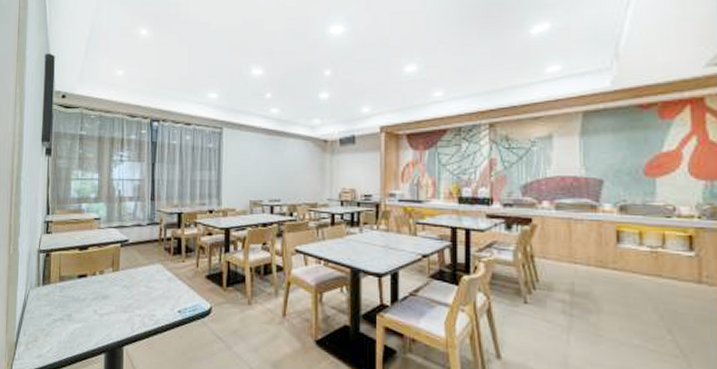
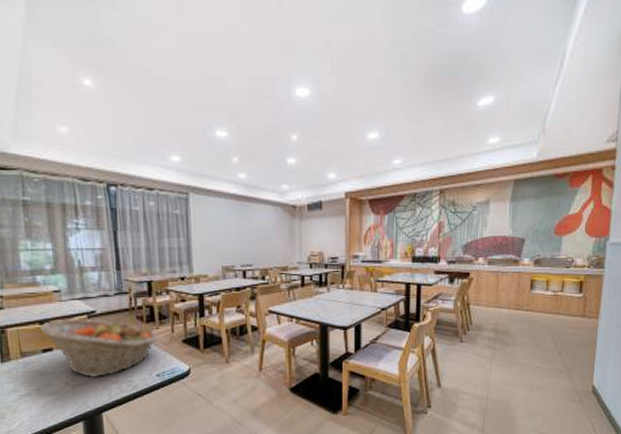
fruit basket: none [79,245,184,309] -> present [40,318,159,378]

